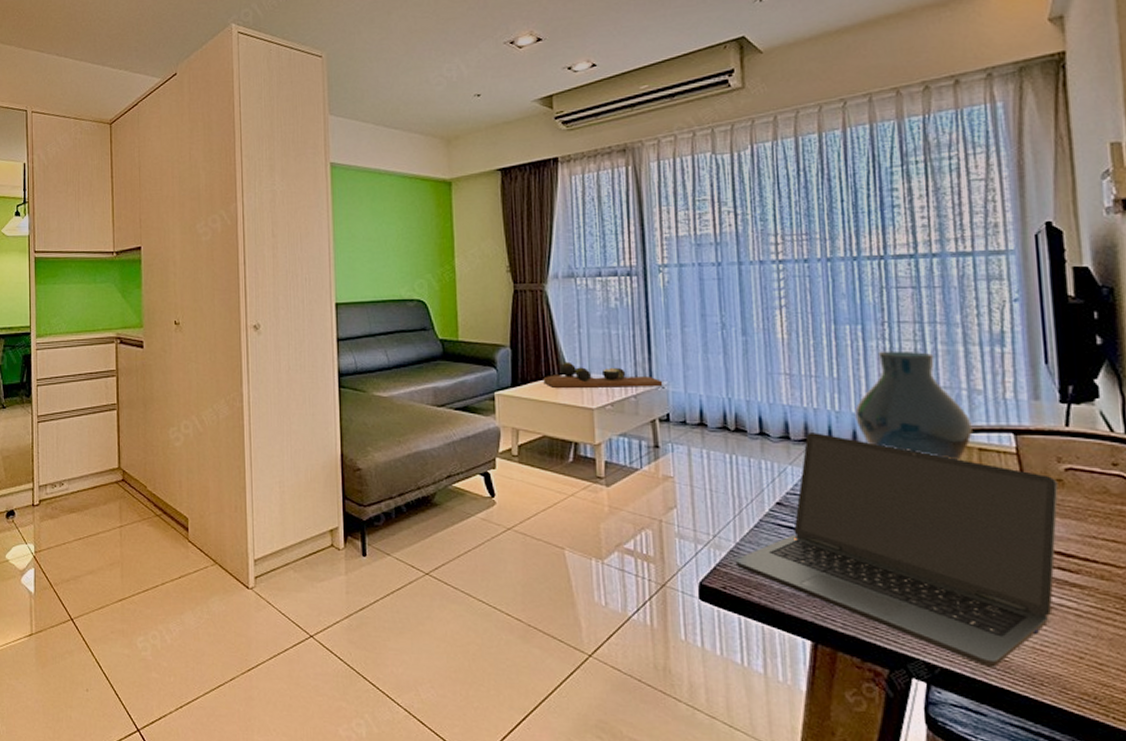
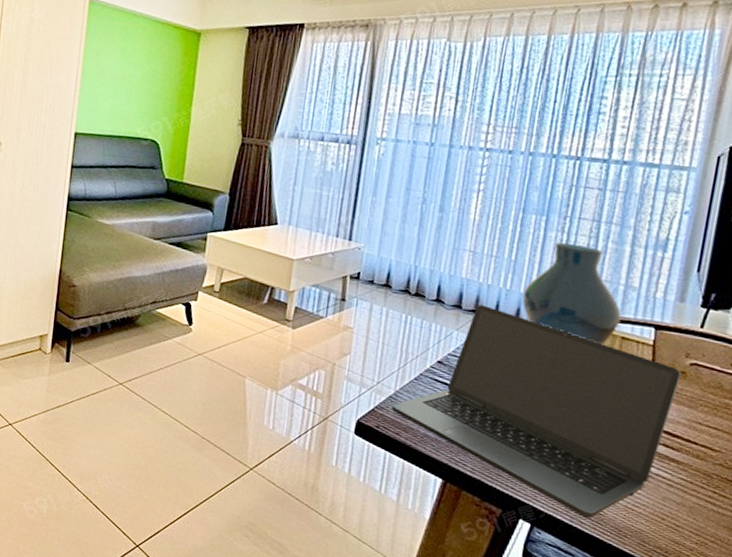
decorative tray: present [543,361,663,388] -> none [253,214,360,248]

